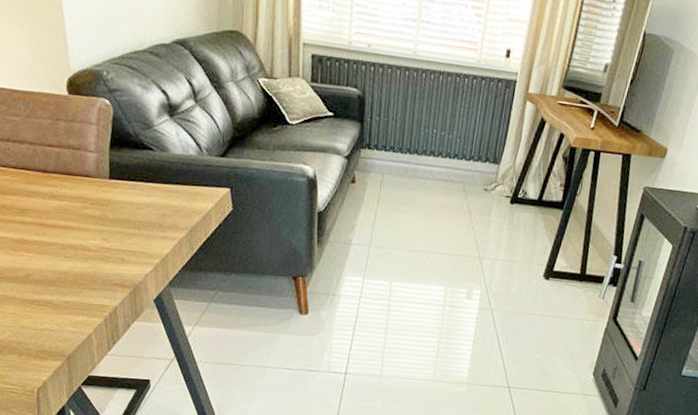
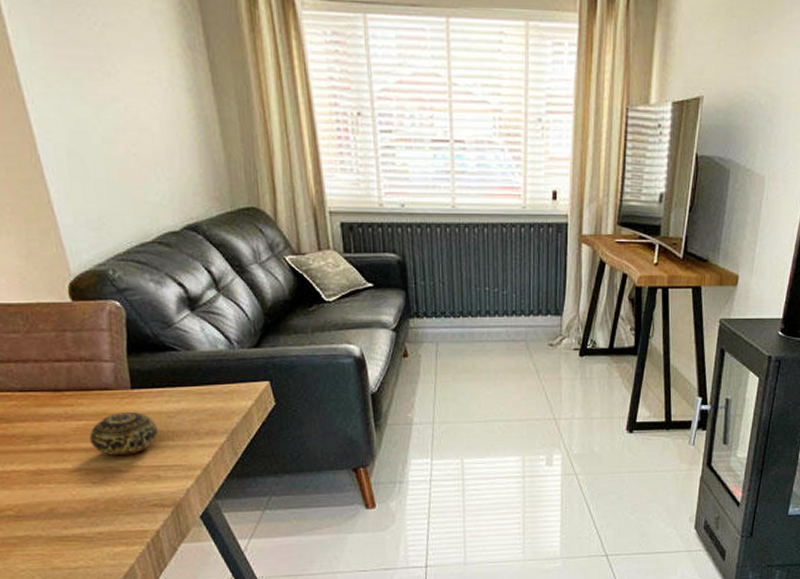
decorative ball: none [68,198,128,237] -> present [90,412,158,455]

